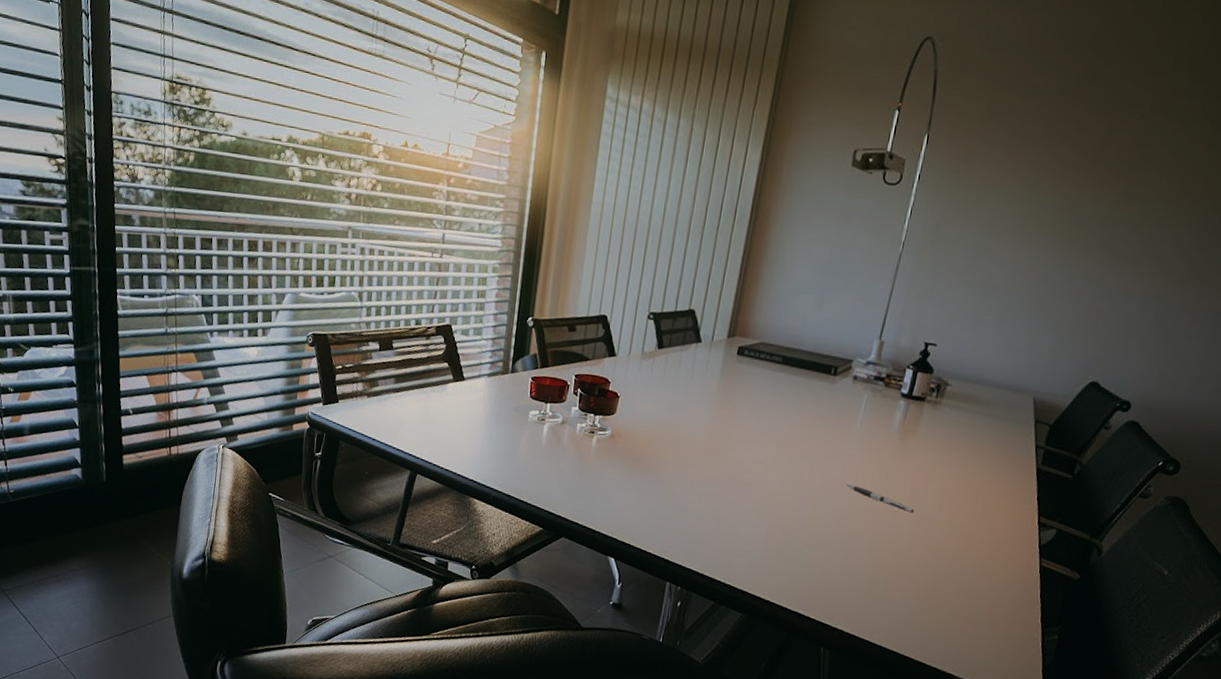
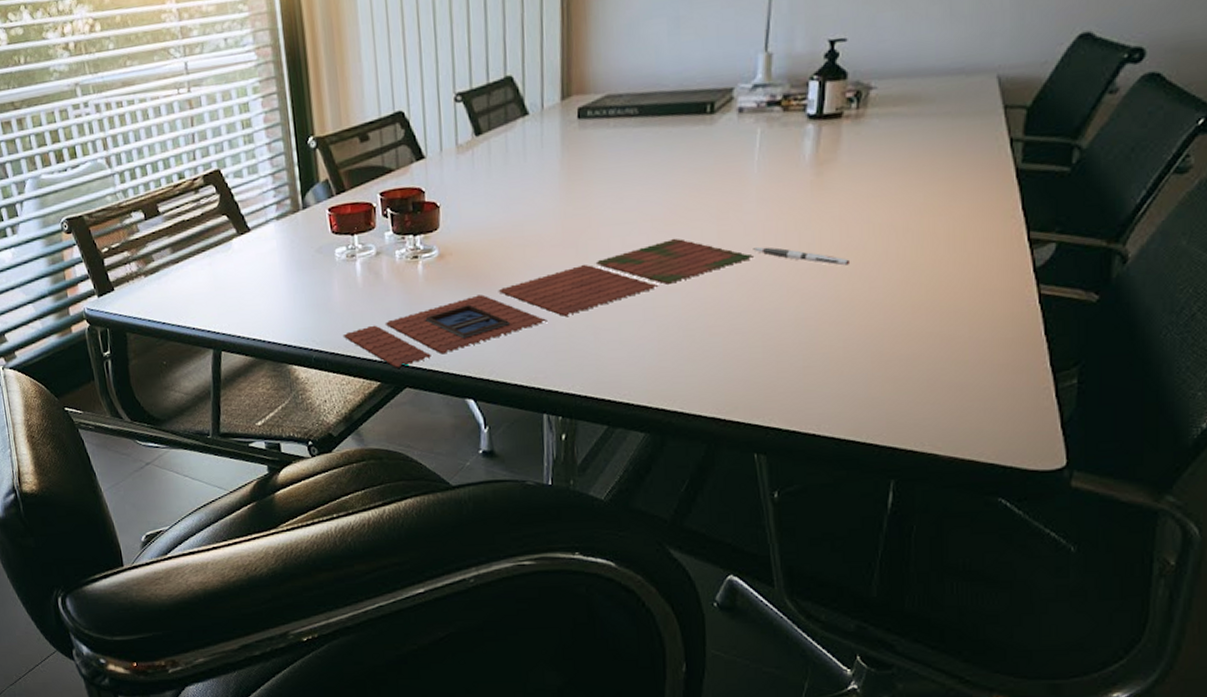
papers: none [520,463,847,520] -> present [342,238,755,368]

